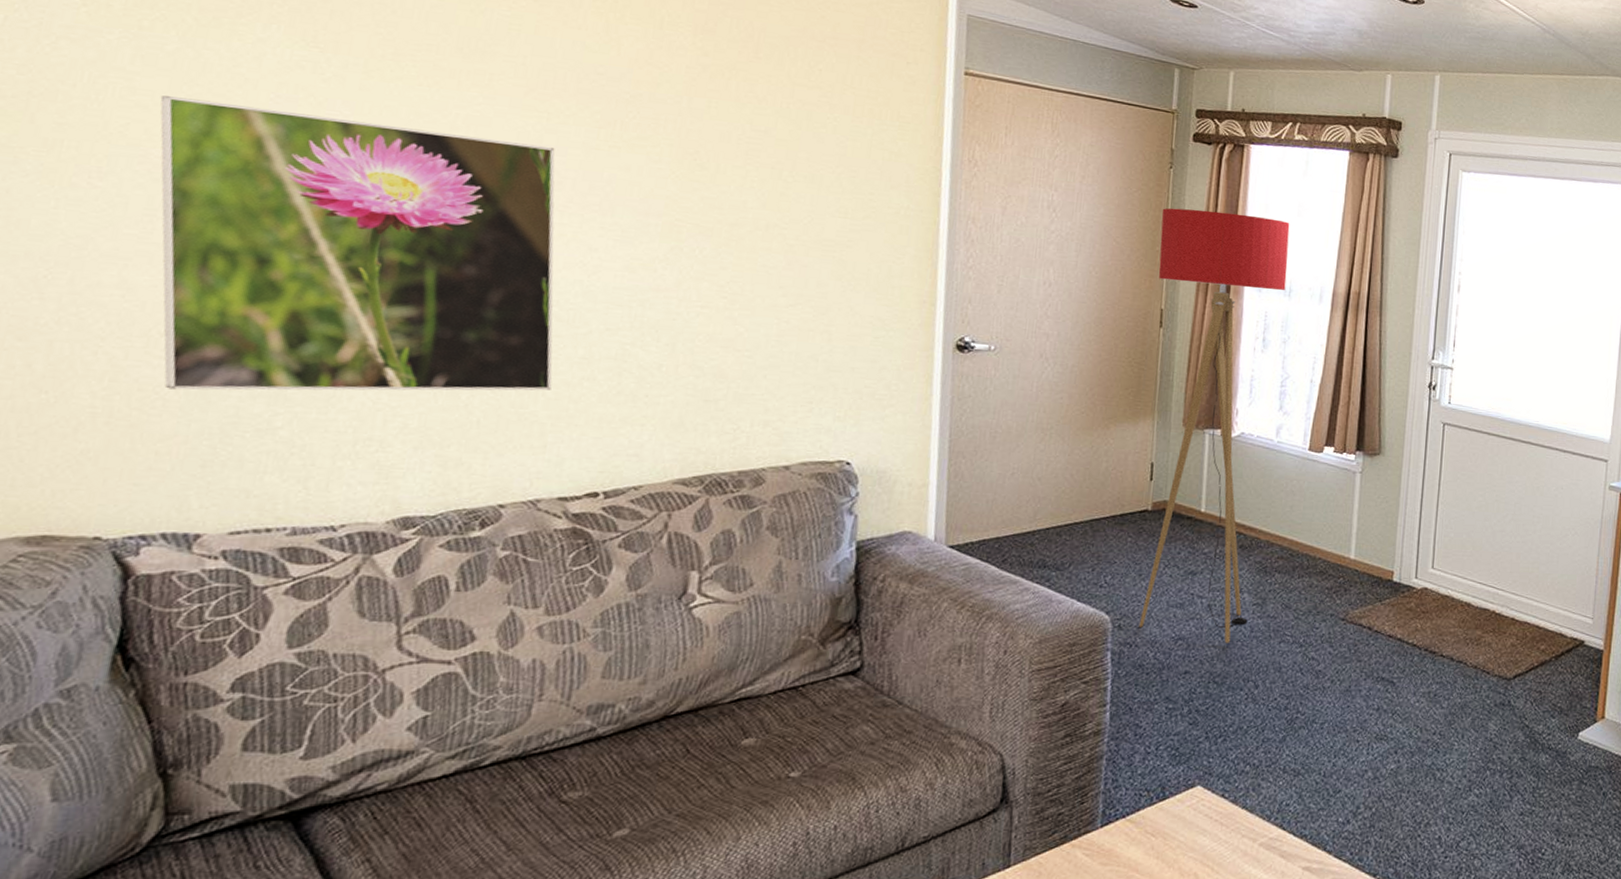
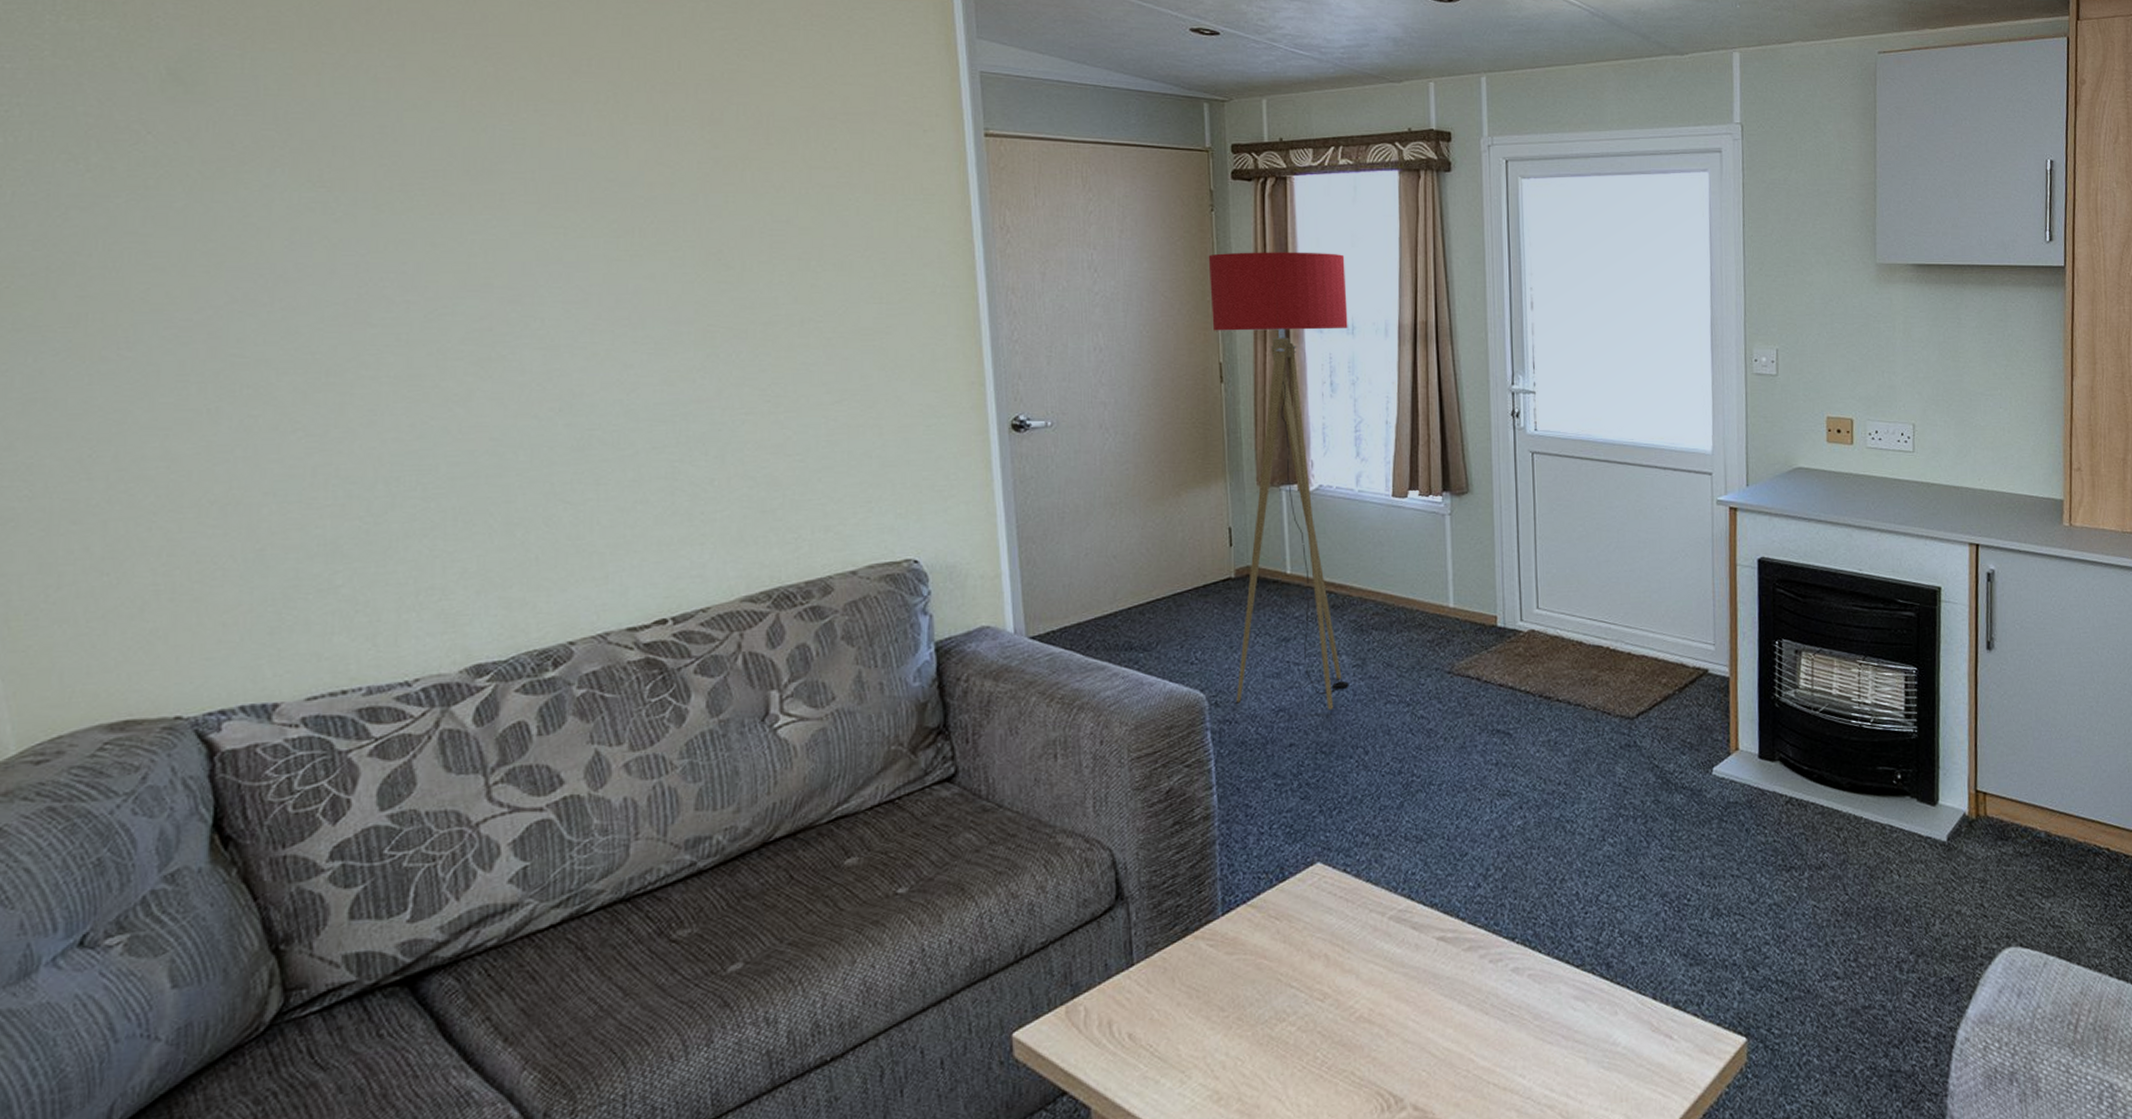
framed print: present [160,95,555,391] -> none [176,255,605,558]

